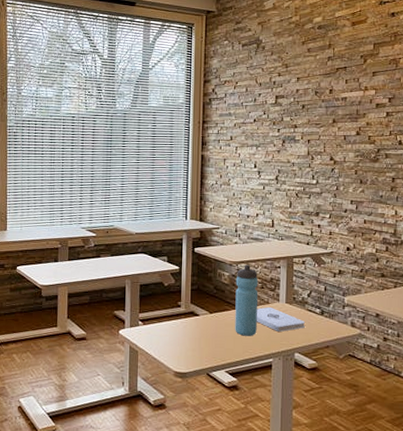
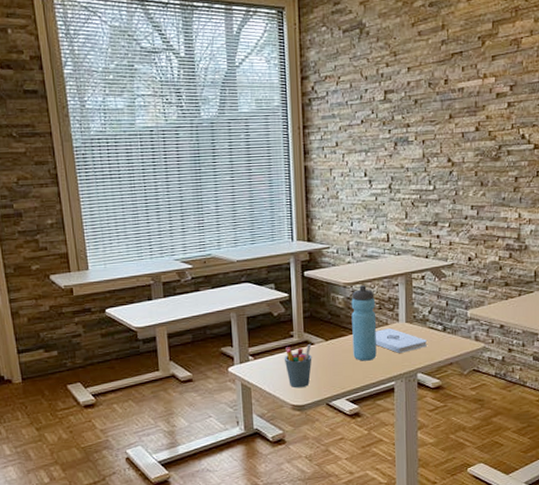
pen holder: none [170,315,197,356] -> present [283,344,312,388]

